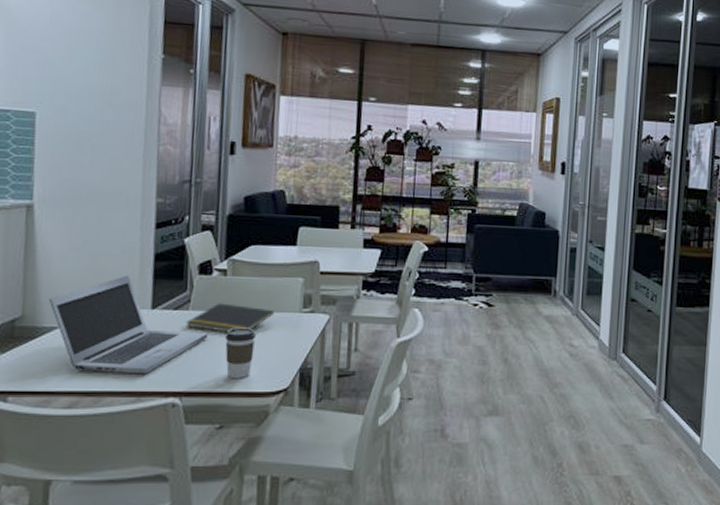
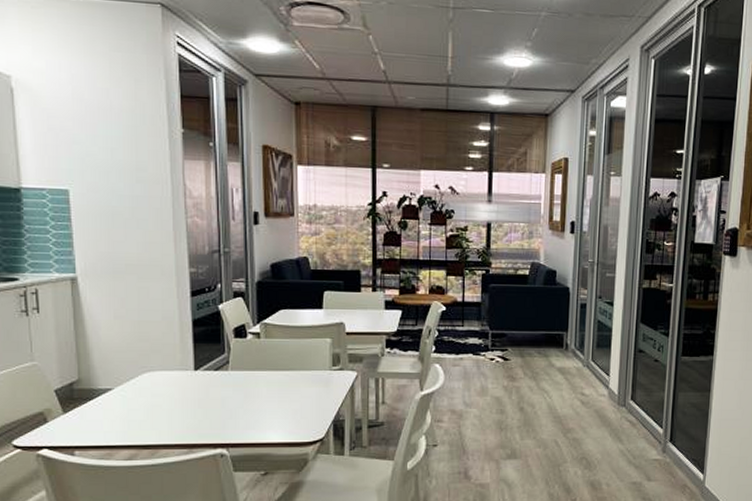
laptop: present [48,275,209,373] -> none [101,340,248,428]
notepad: present [186,303,274,333] -> none [227,363,306,390]
coffee cup: present [225,327,257,379] -> none [264,385,292,431]

